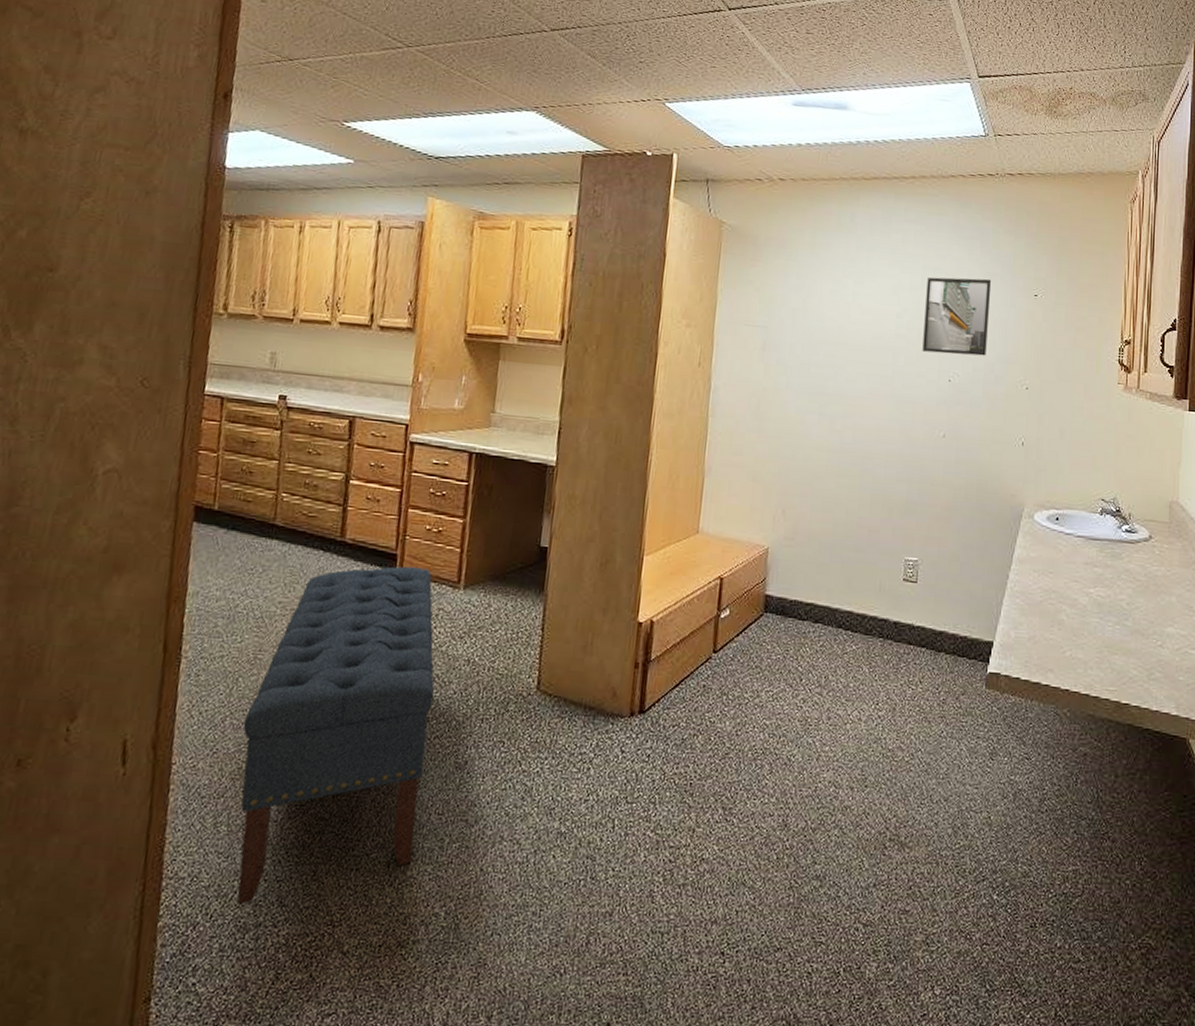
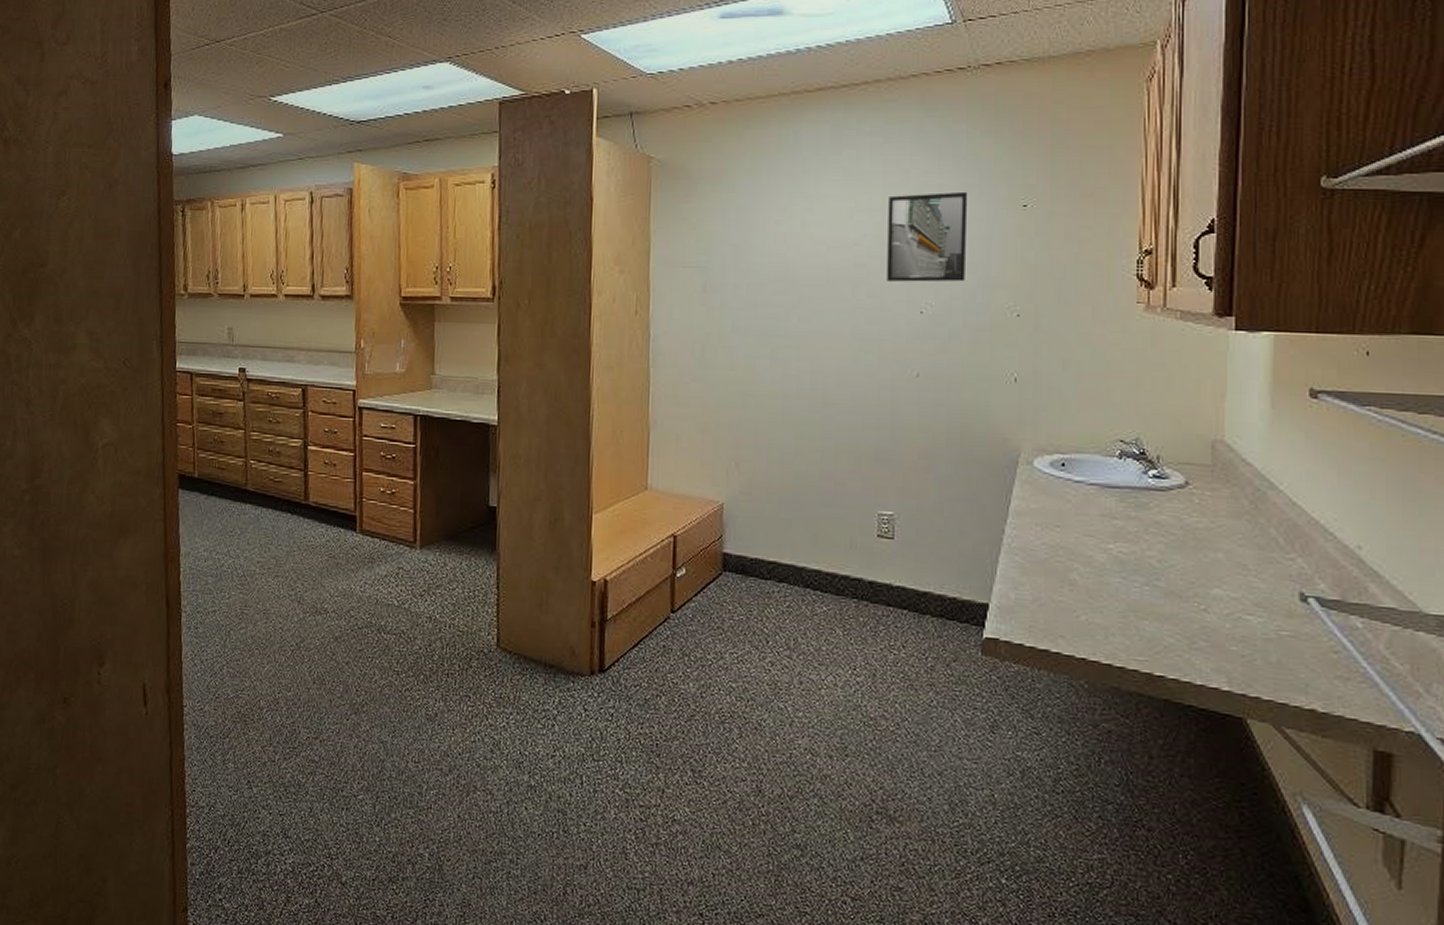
bench: present [237,566,435,905] -> none [238,527,402,834]

